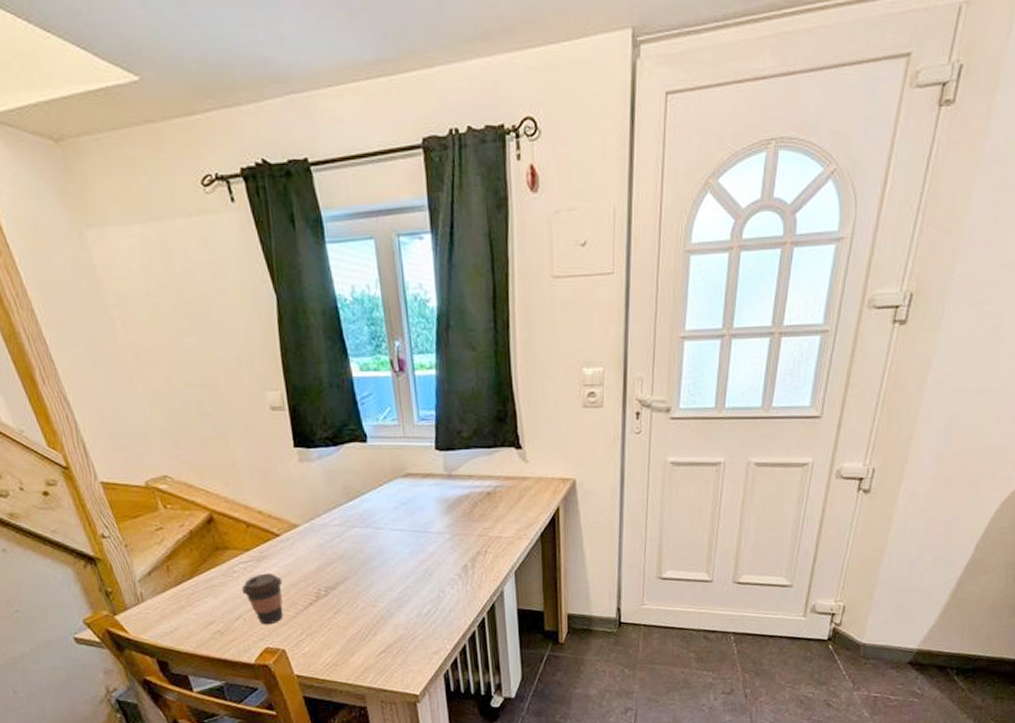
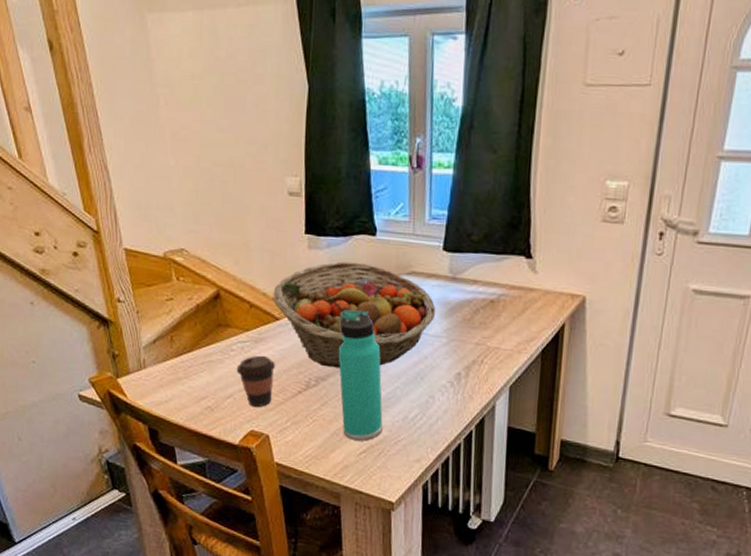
fruit basket: none [269,470,436,576] -> present [273,261,436,368]
thermos bottle: none [340,516,398,642] -> present [338,309,383,441]

